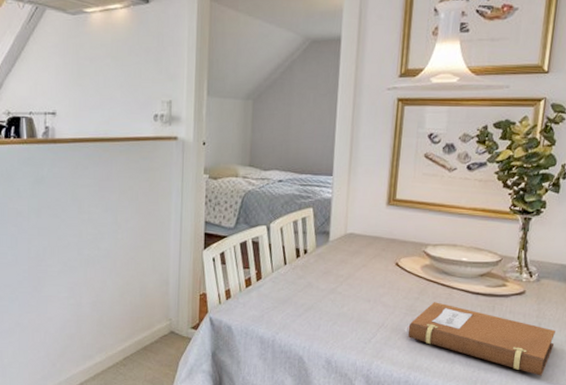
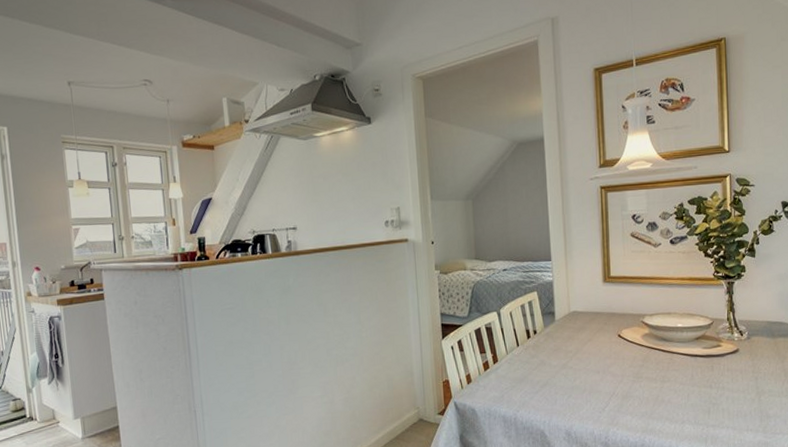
notebook: present [407,302,555,376] -> none [636,367,773,427]

